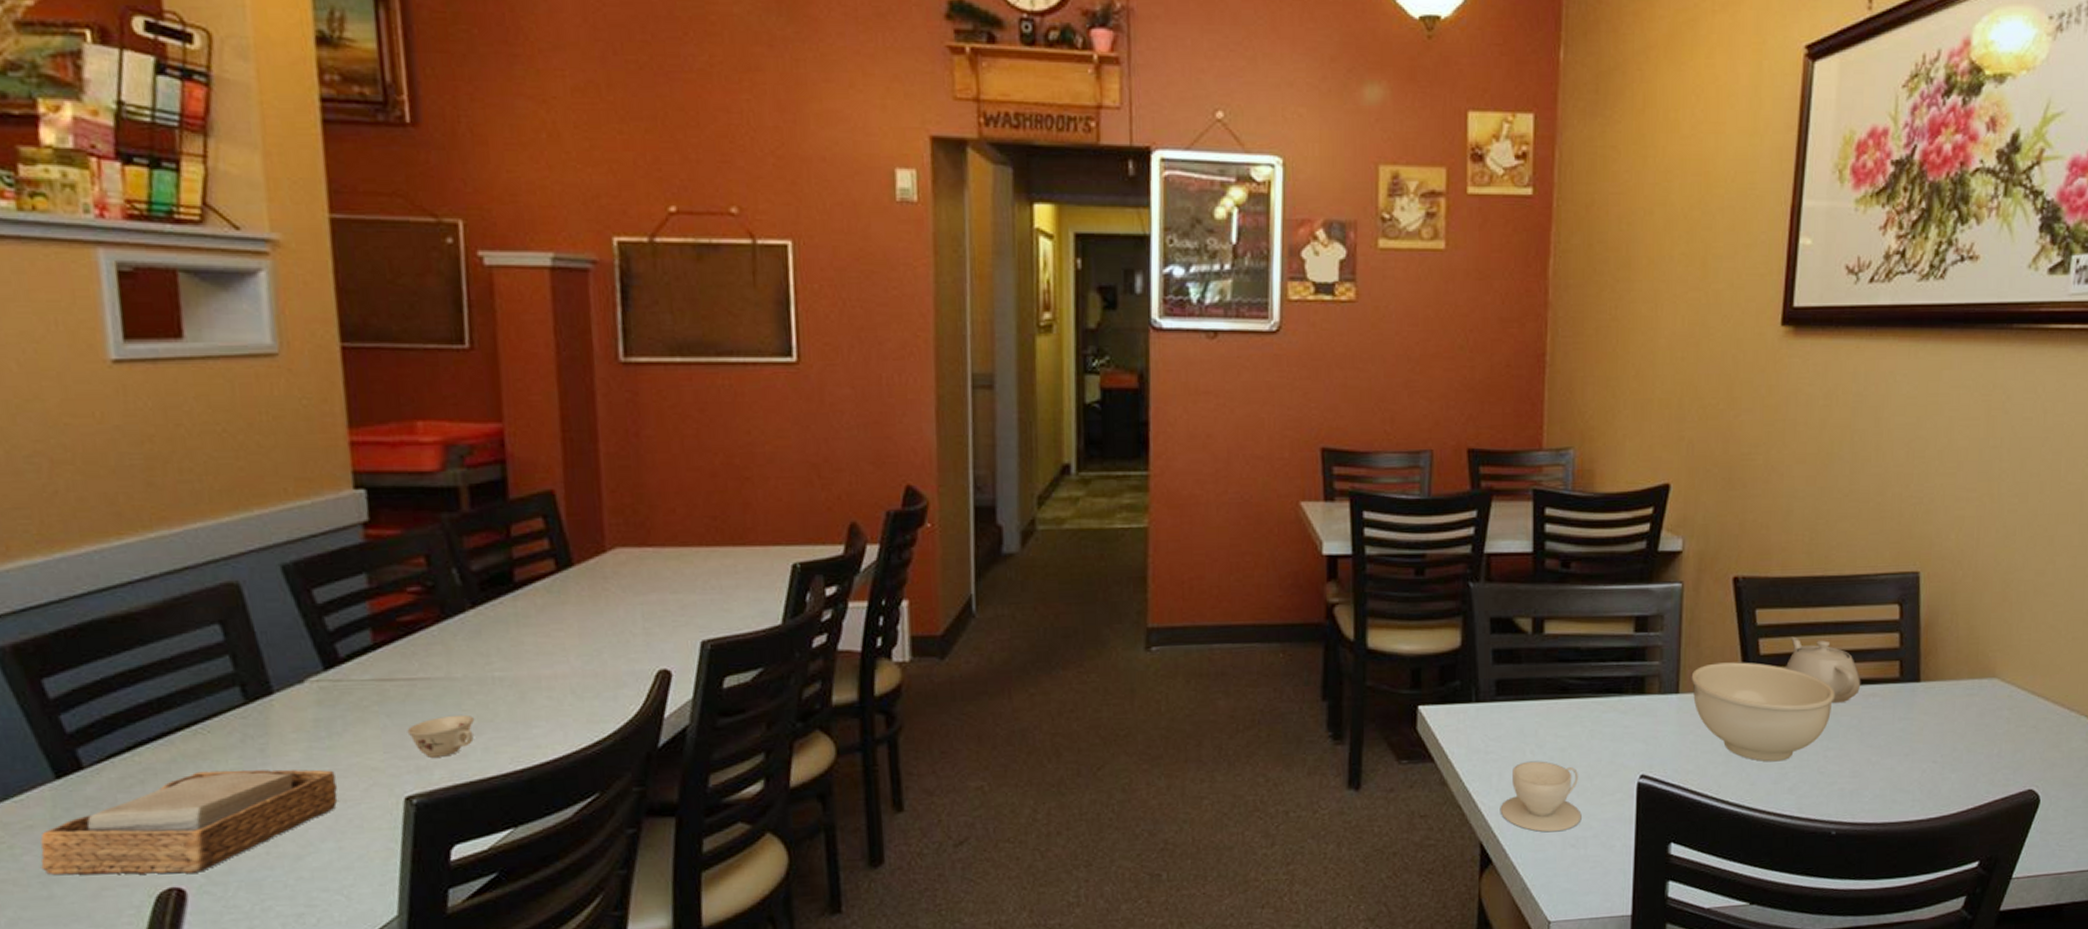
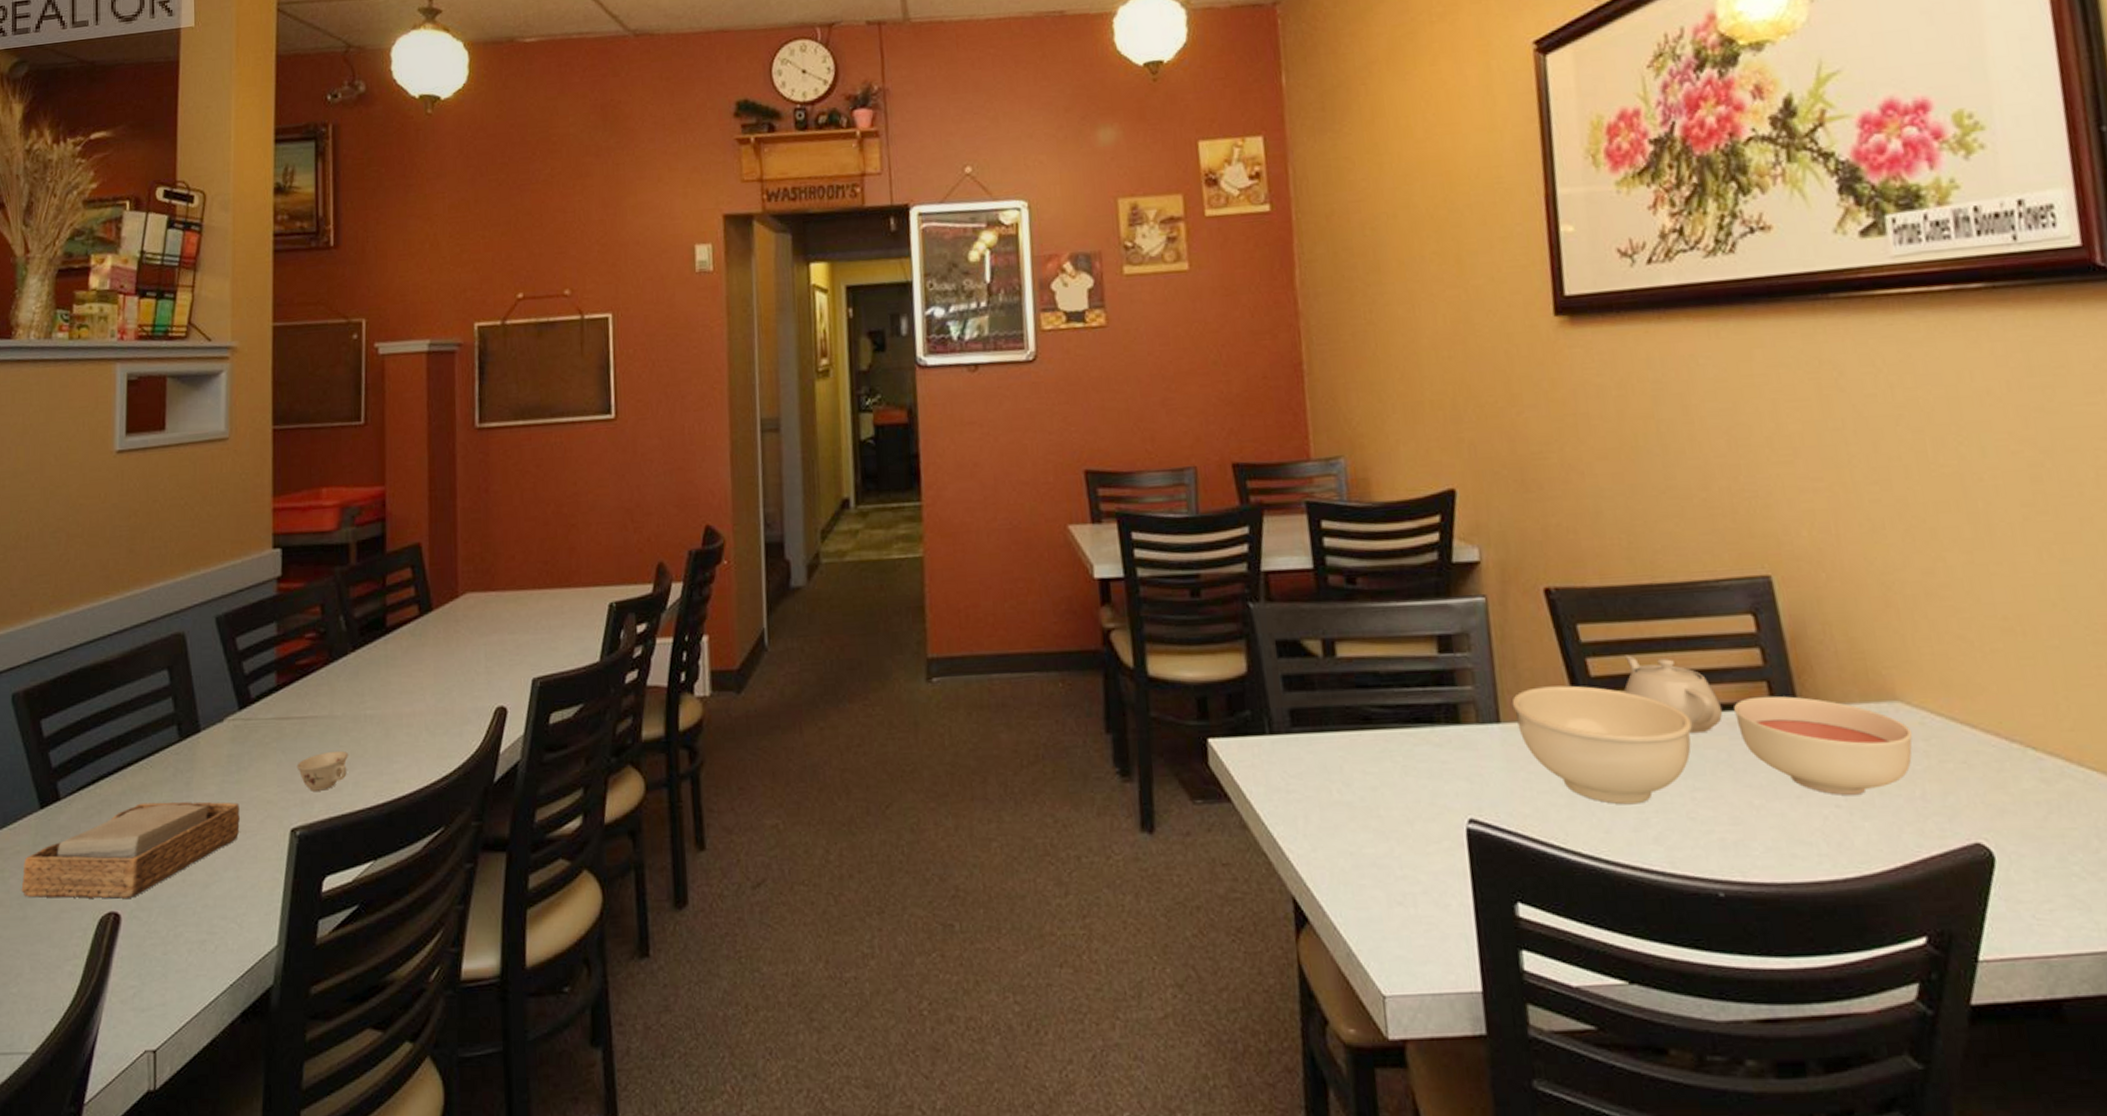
teacup: present [1500,761,1582,833] -> none [1310,801,1407,887]
bowl: none [1869,672,2002,753] -> present [1732,695,1913,795]

